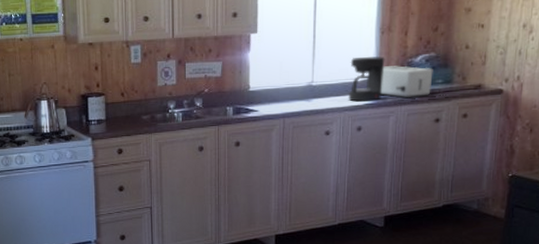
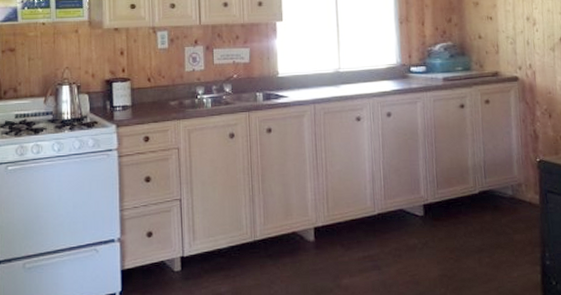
coffee maker: present [348,55,385,102] -> none [374,44,407,88]
toaster: present [380,66,433,99] -> none [405,54,453,85]

